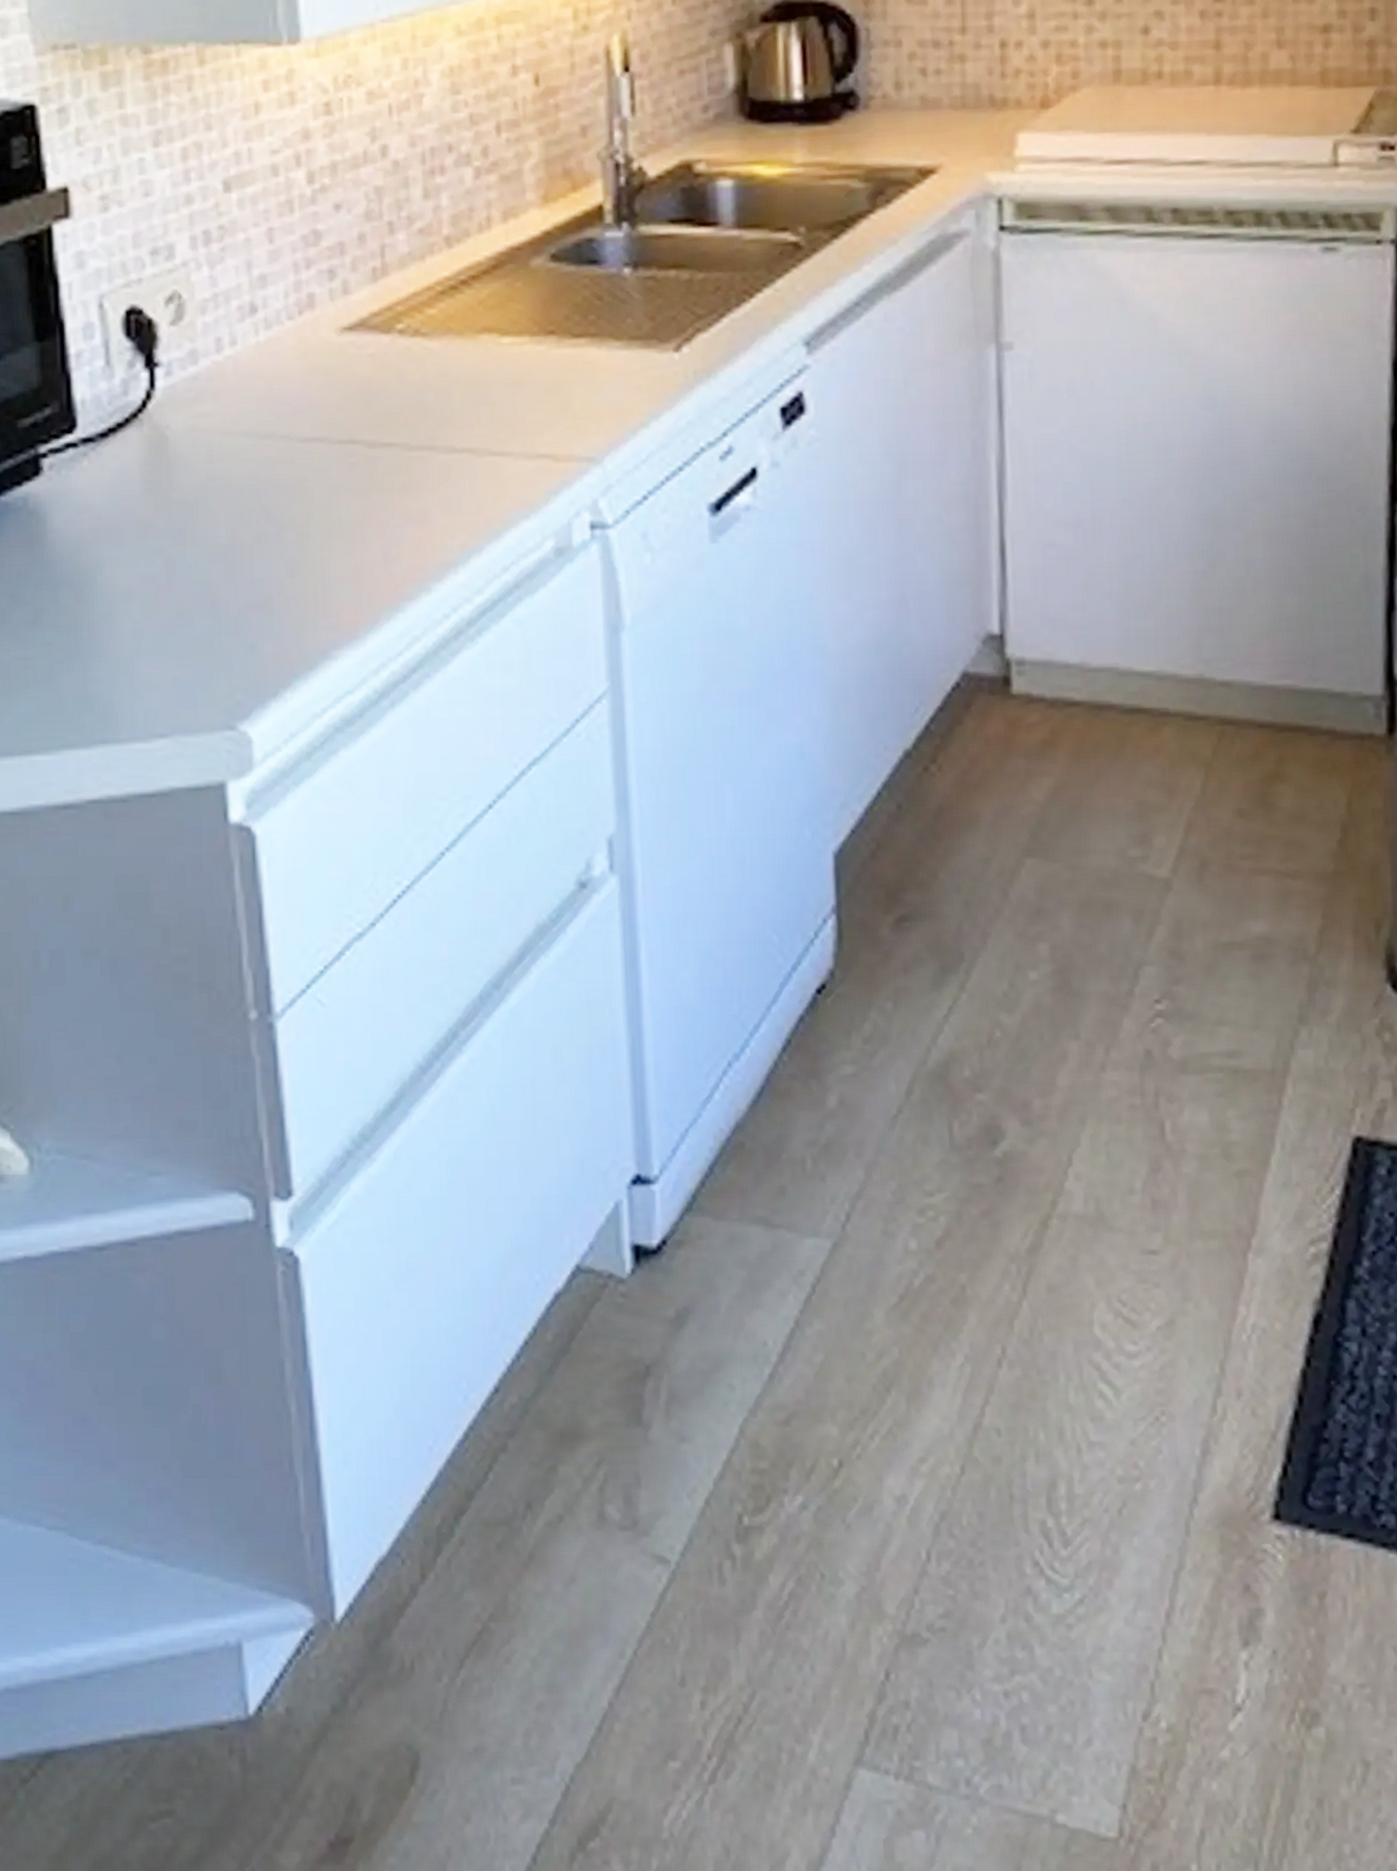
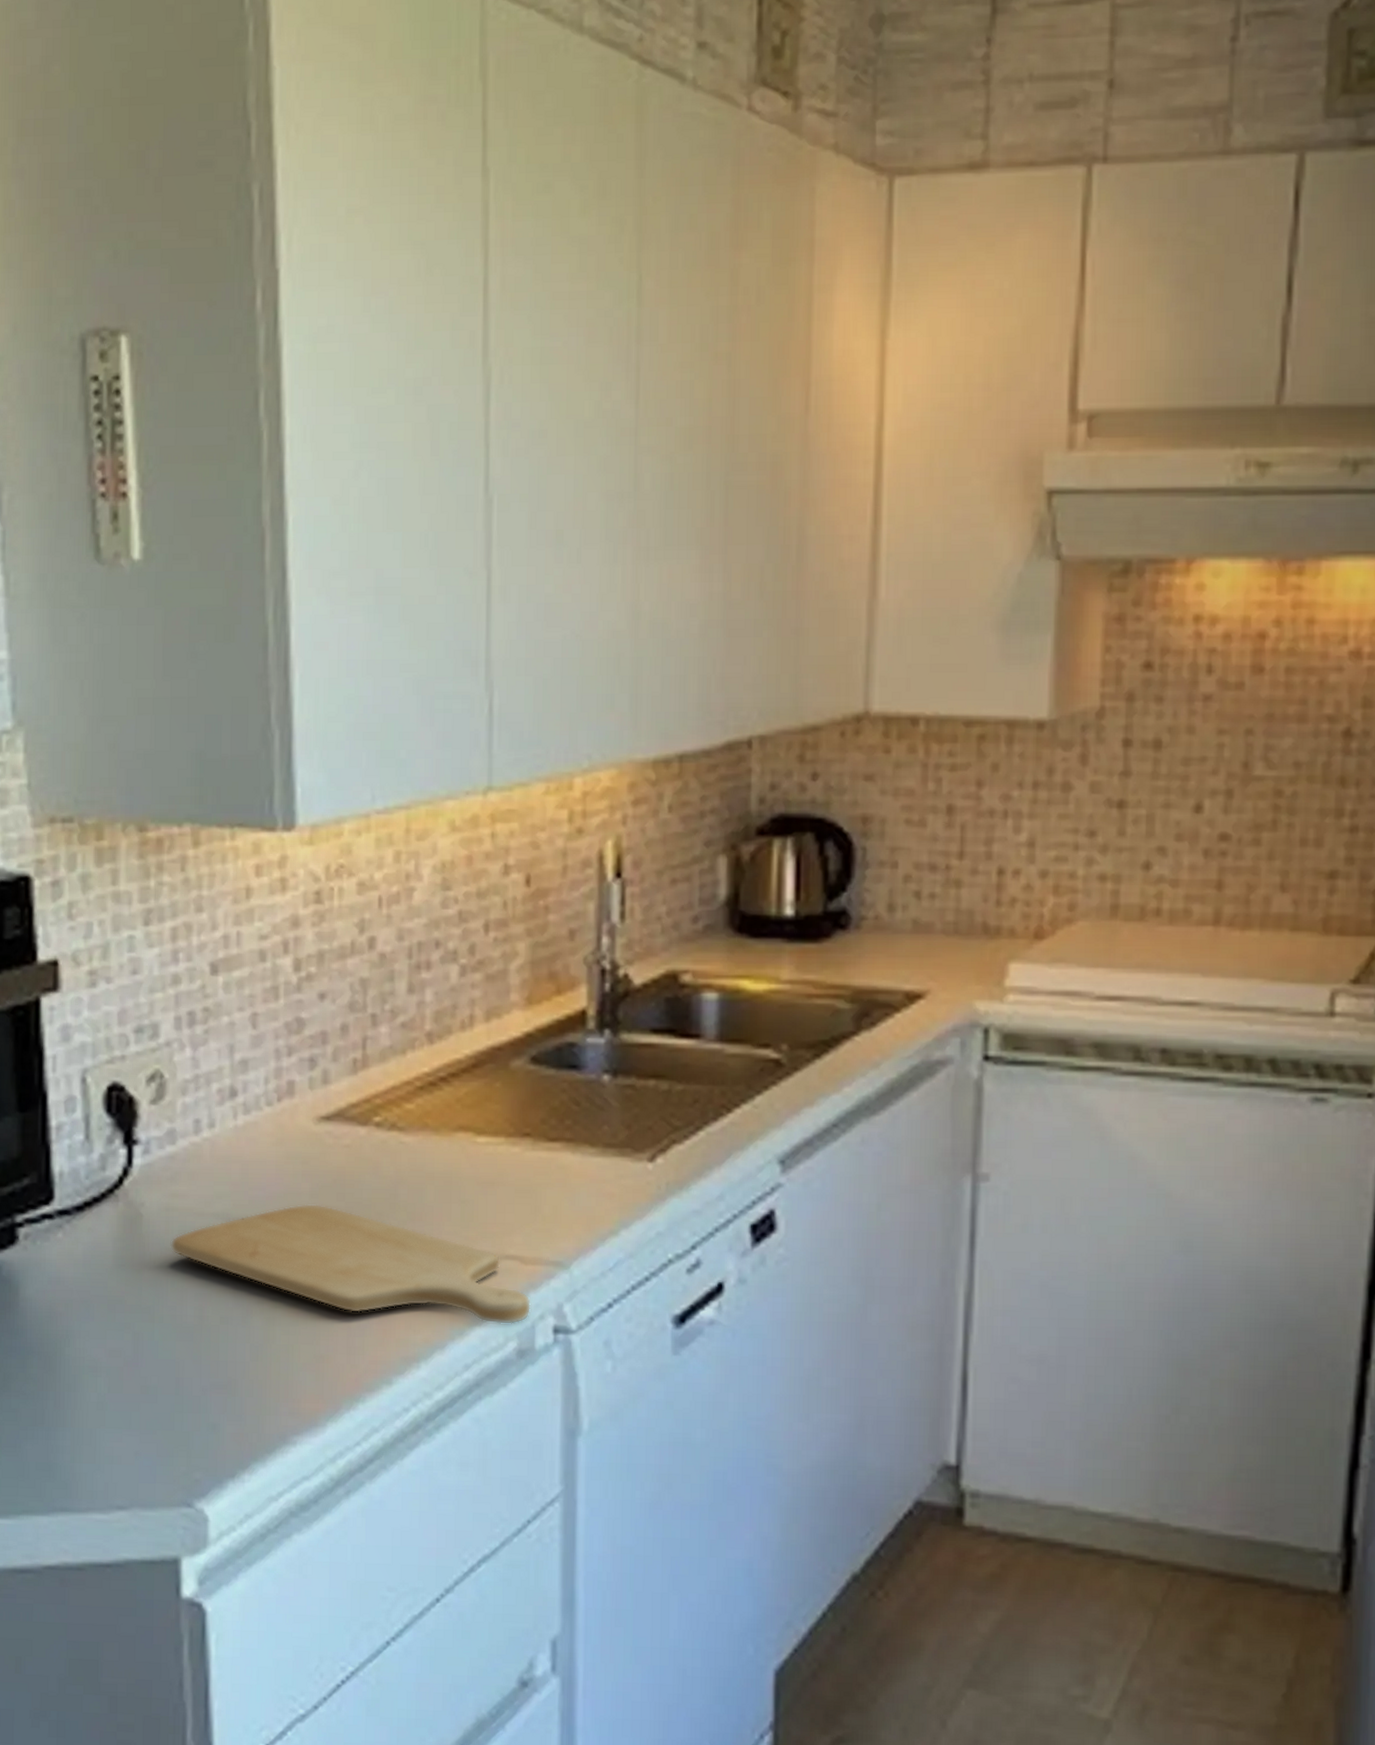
chopping board: none [198,415,566,525] -> present [170,1203,531,1325]

